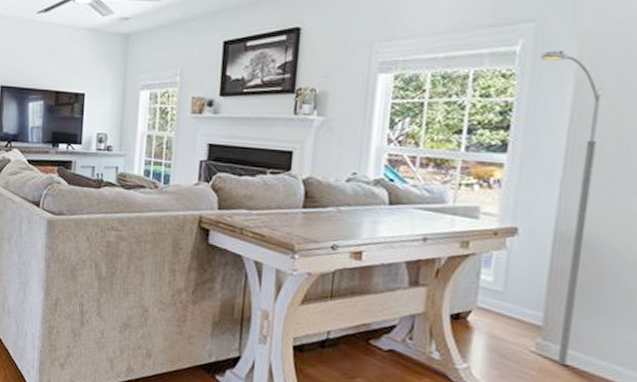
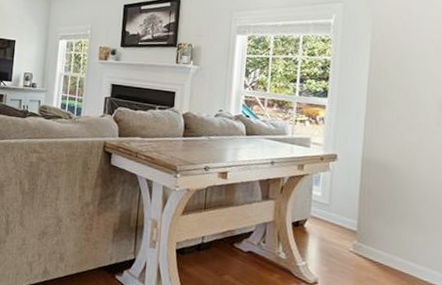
street lamp: present [539,50,603,366] -> none [347,24,389,262]

